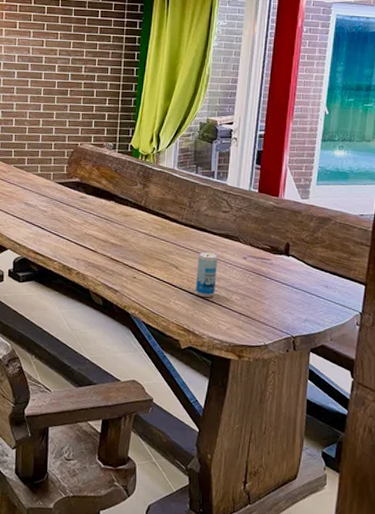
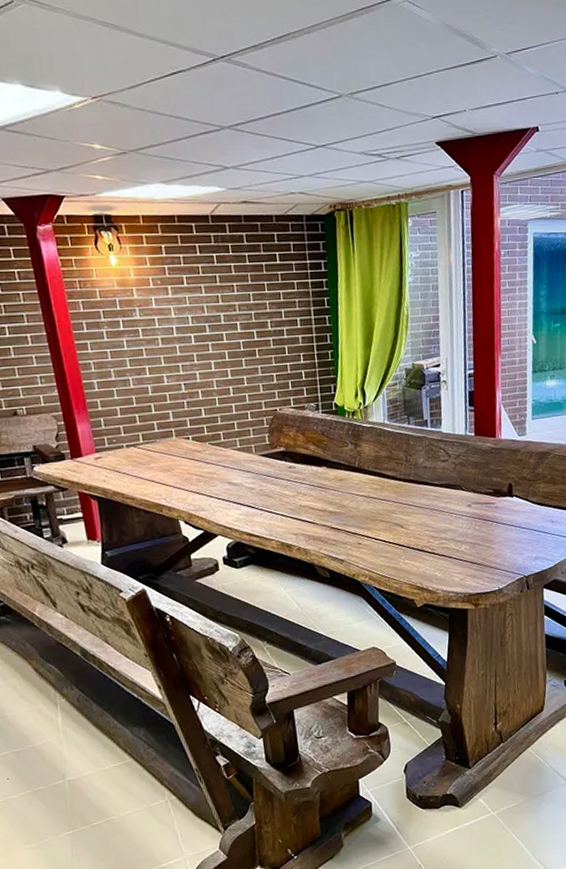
beverage can: present [195,251,218,297] -> none [421,505,444,552]

